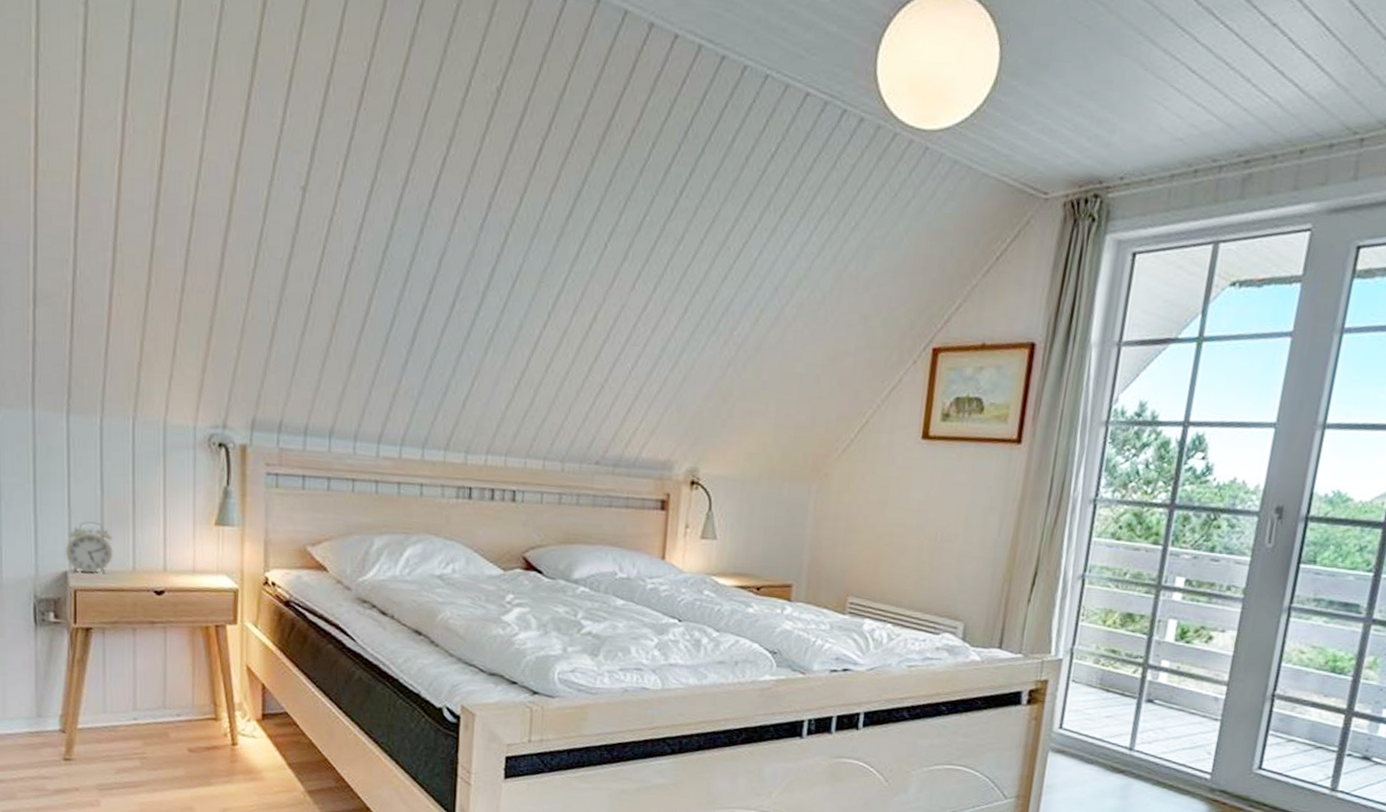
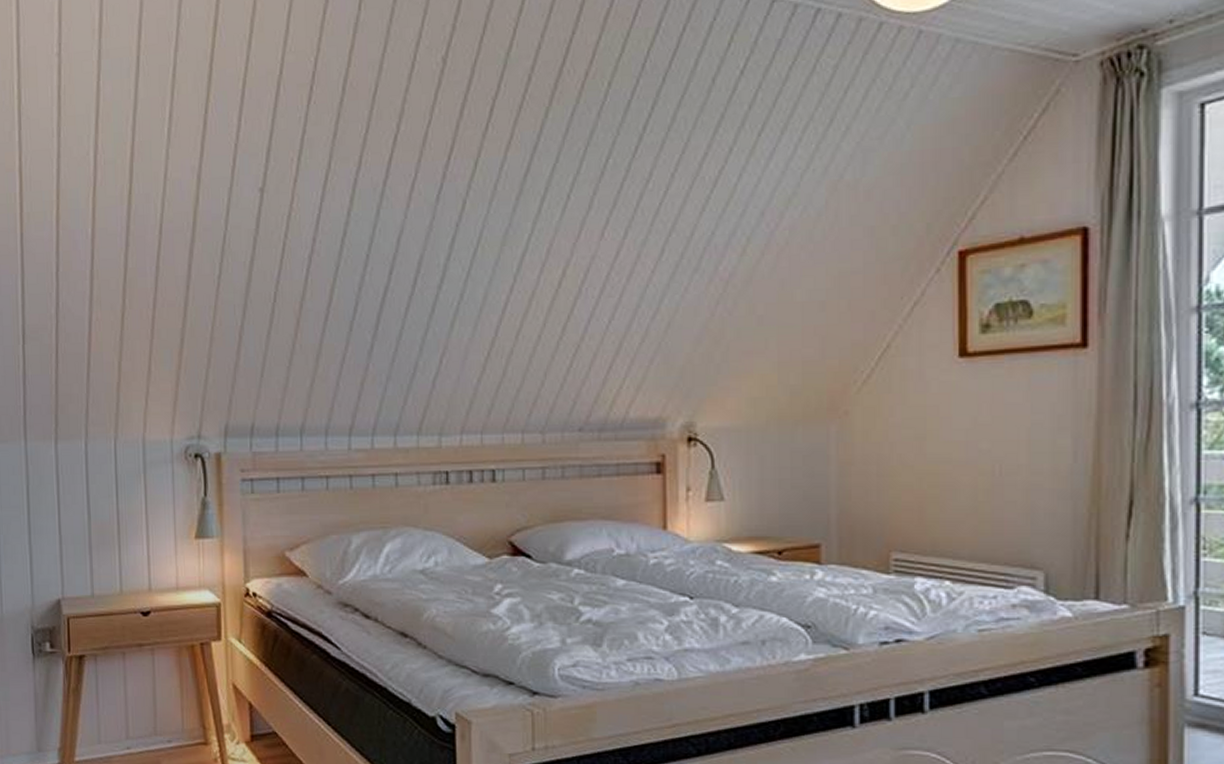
alarm clock: present [66,521,113,573] -> none [59,546,101,600]

